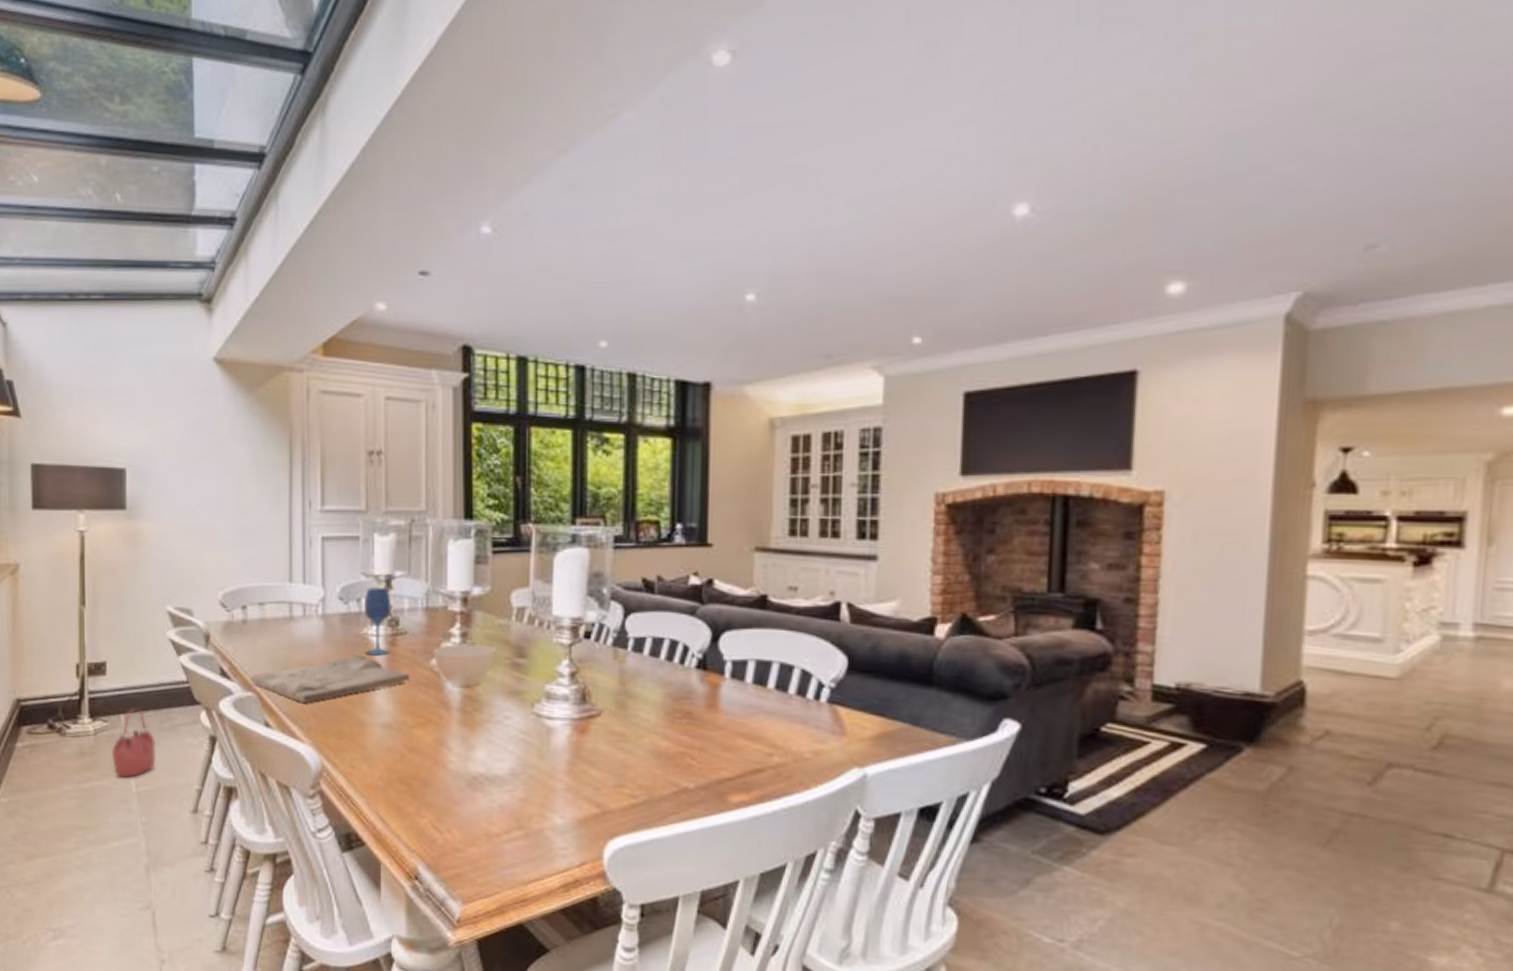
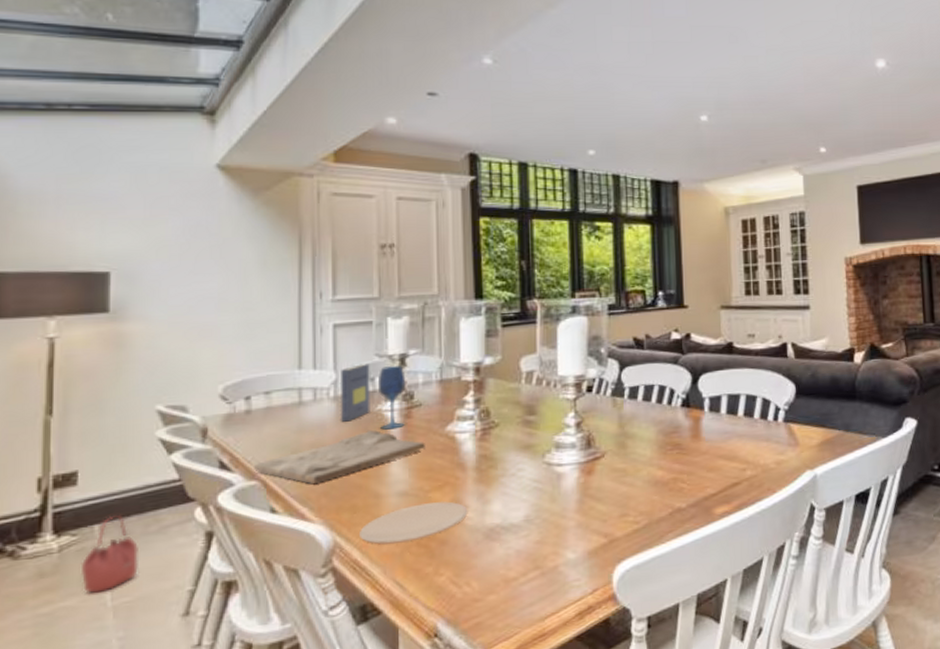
book: none [327,582,356,643] -> present [339,364,370,422]
plate: none [345,739,451,778] -> present [360,501,468,545]
bowl: present [434,643,496,688] -> none [449,407,508,449]

